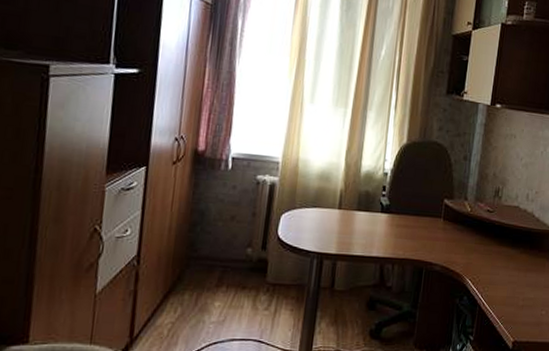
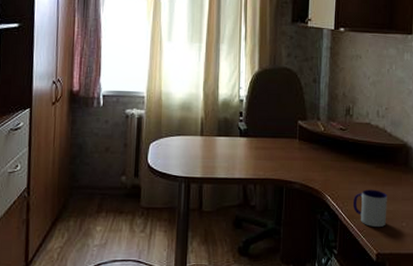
mug: none [494,275,529,315] -> present [353,189,387,228]

